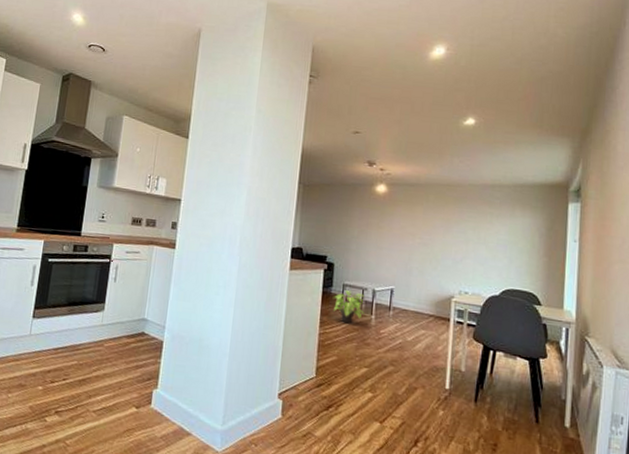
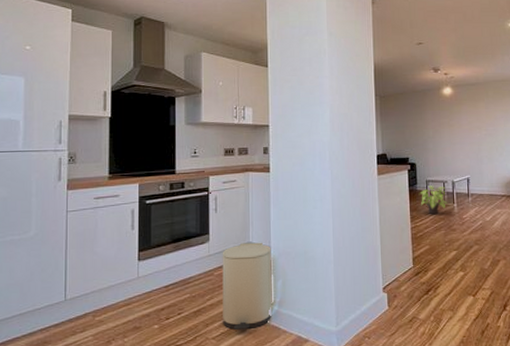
pedal bin: none [106,318,166,410] -> present [222,242,272,330]

